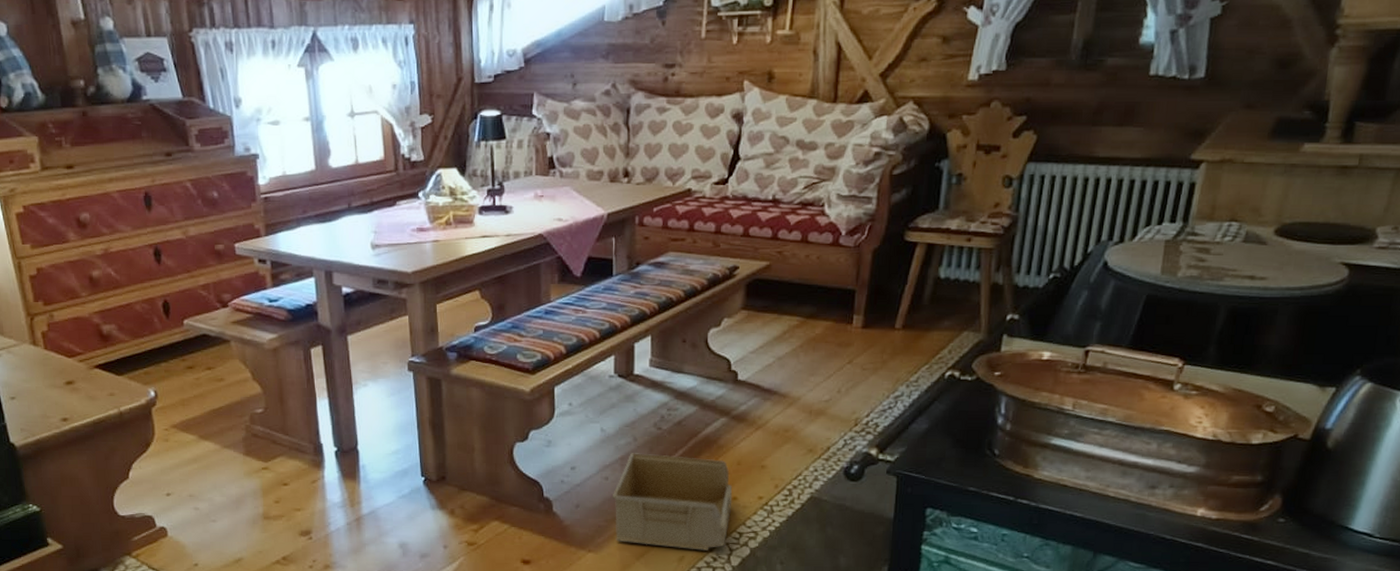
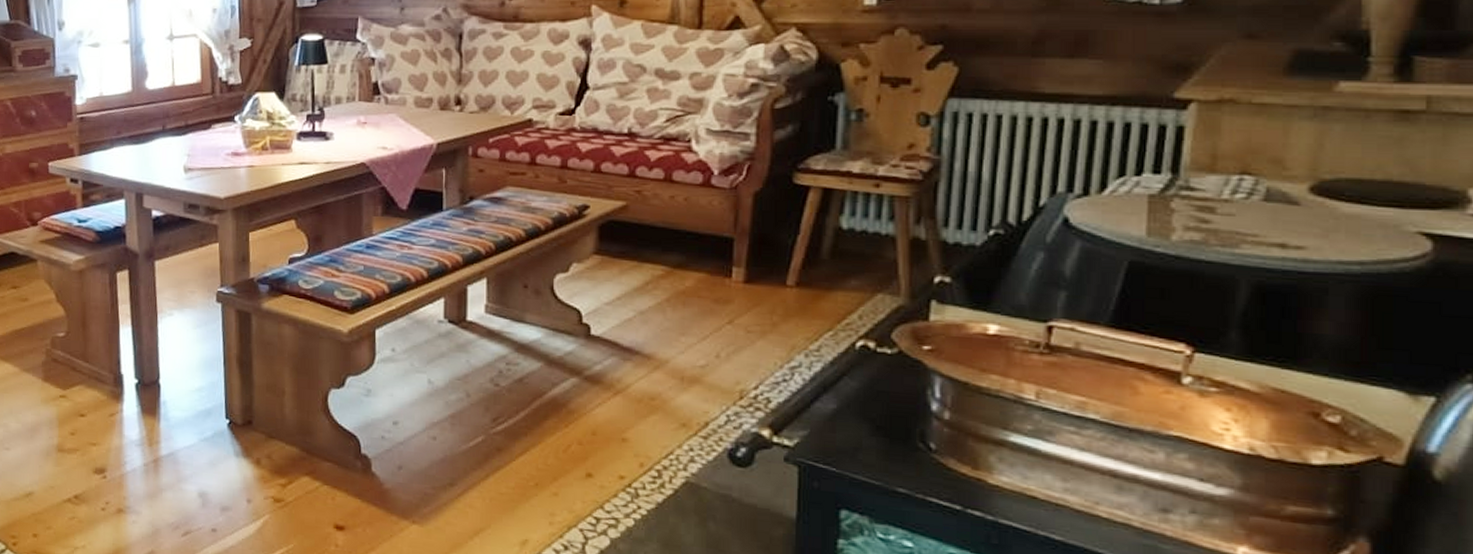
storage bin: present [612,453,733,551] -> none [440,411,587,536]

